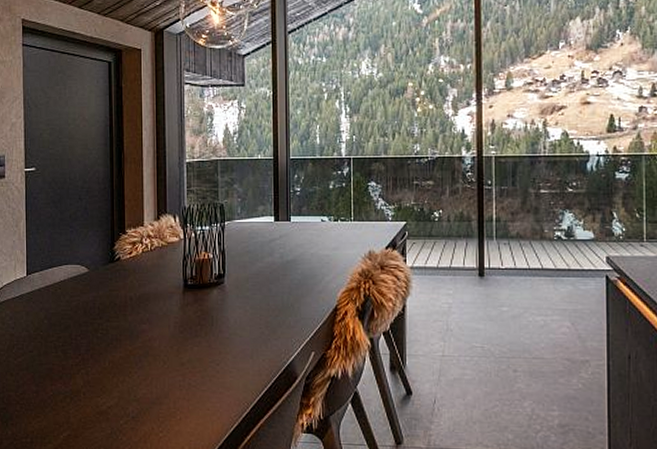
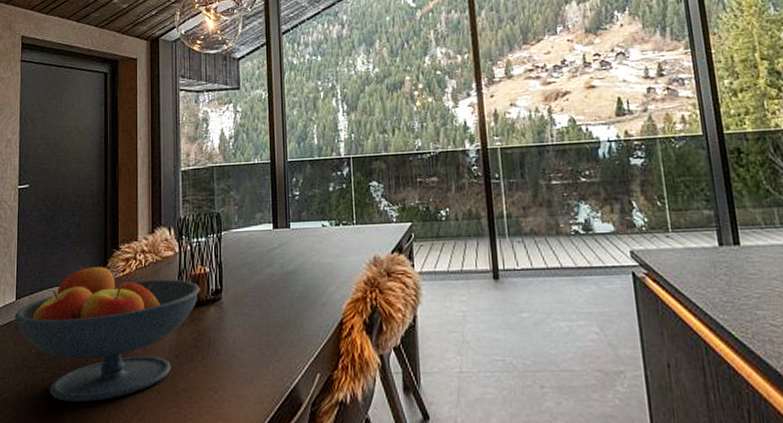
fruit bowl: none [25,247,204,369] -> present [14,266,200,403]

